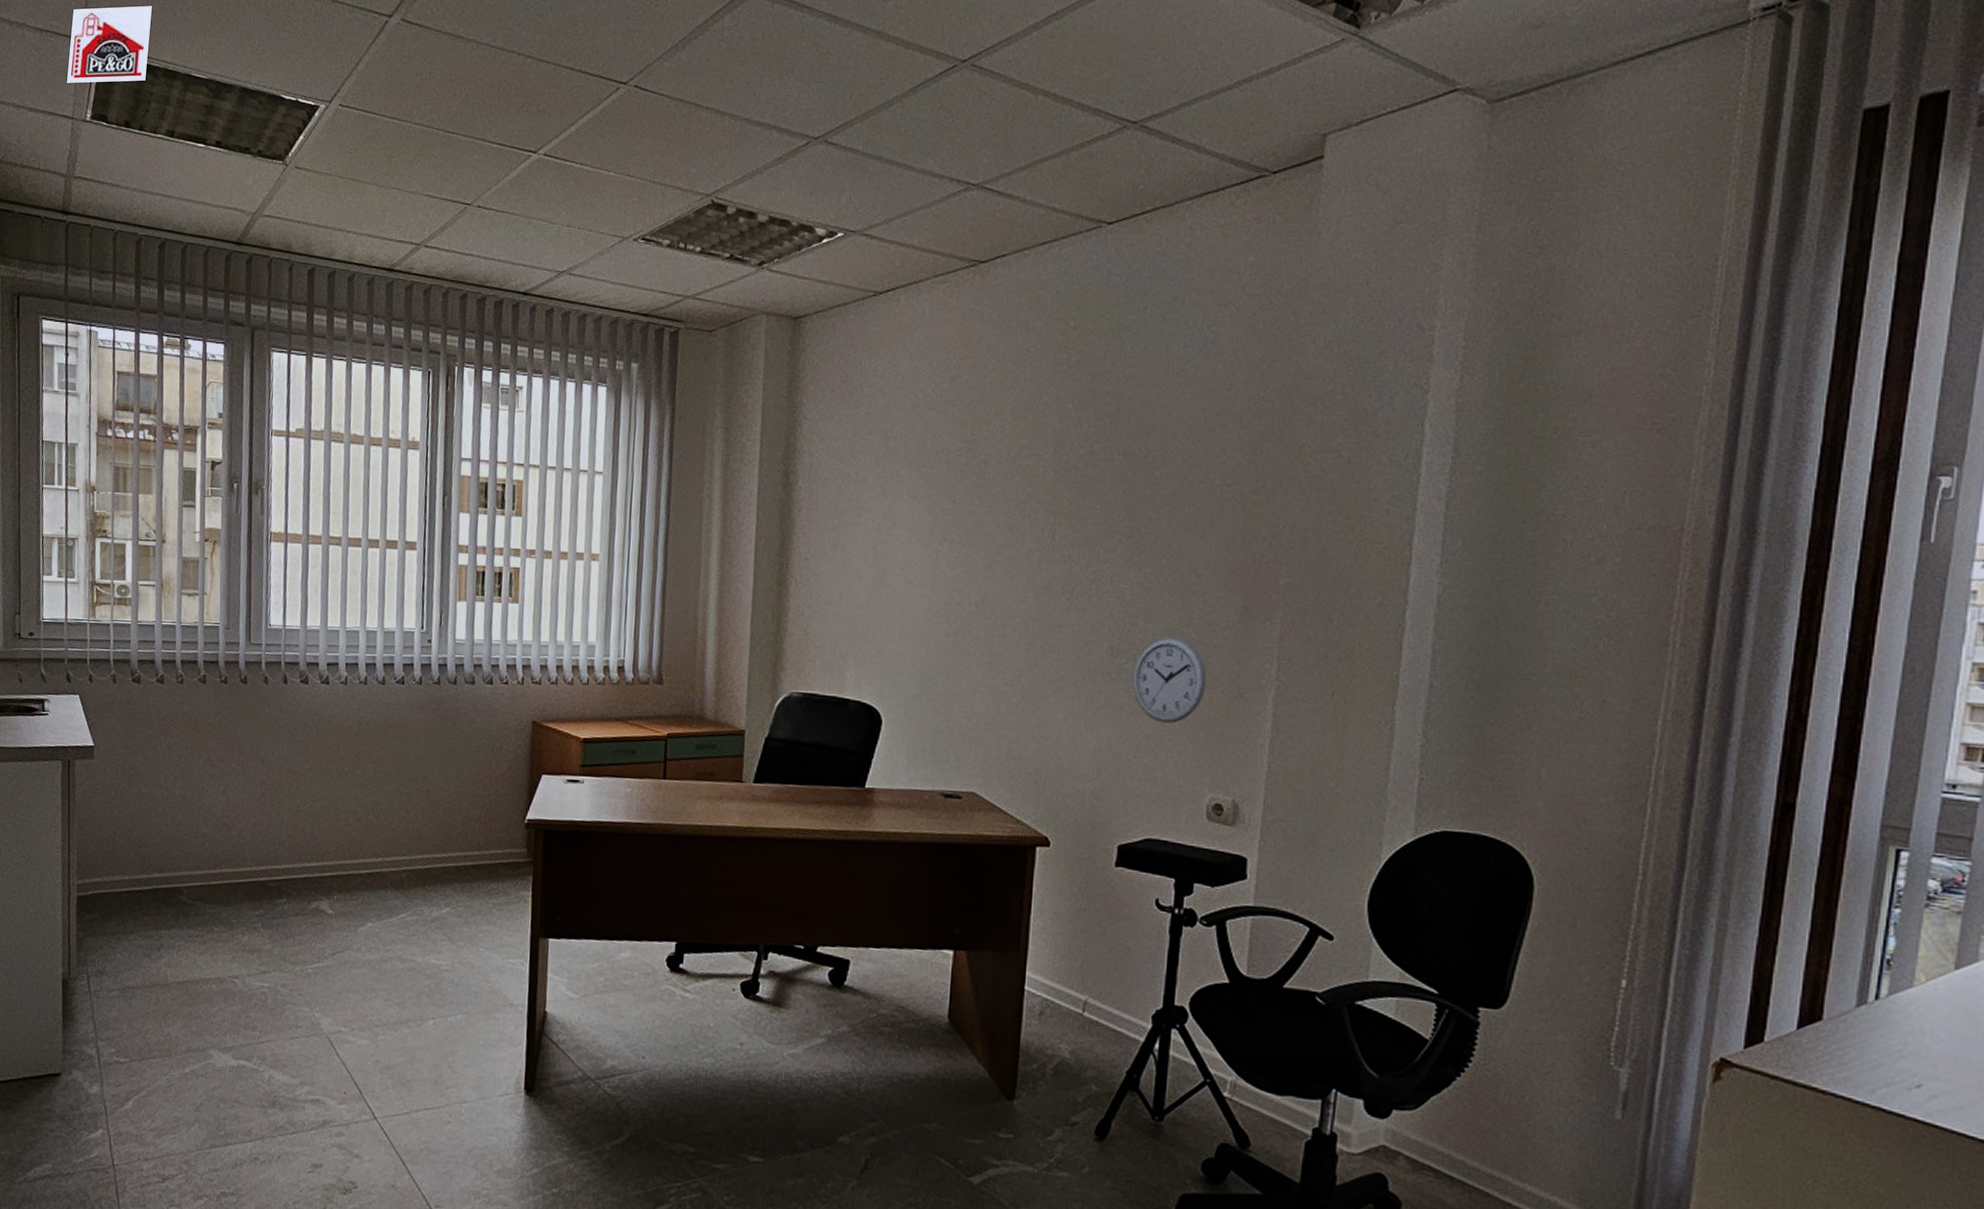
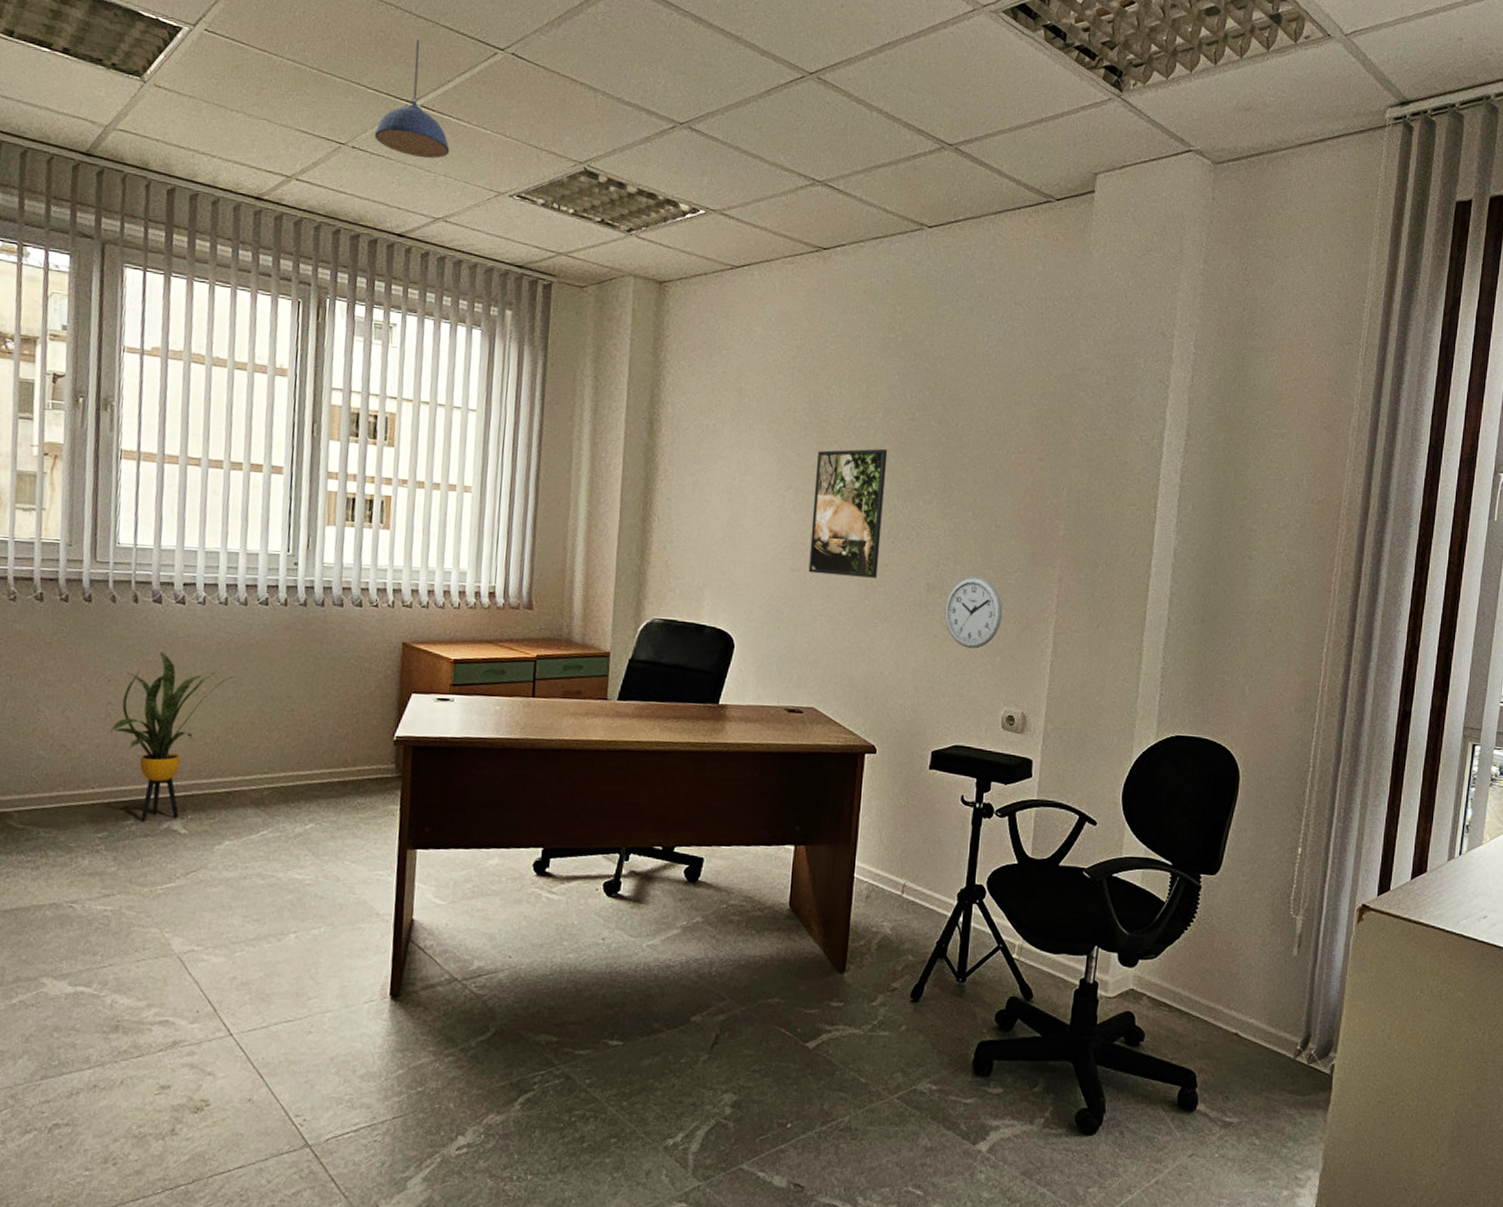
house plant: none [264,731,377,900] -> present [109,651,237,821]
pendant light: none [498,85,573,210] -> present [374,40,450,159]
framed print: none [966,489,1061,642] -> present [808,448,888,578]

